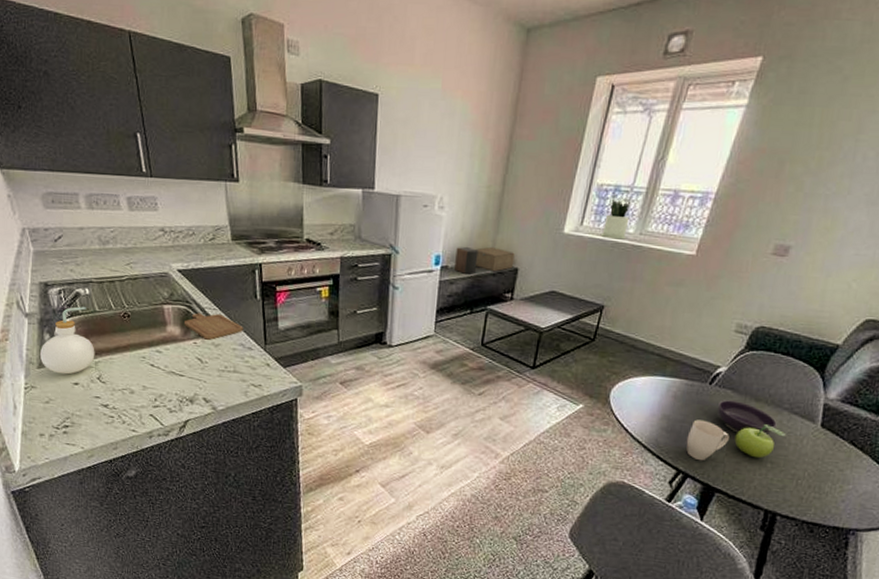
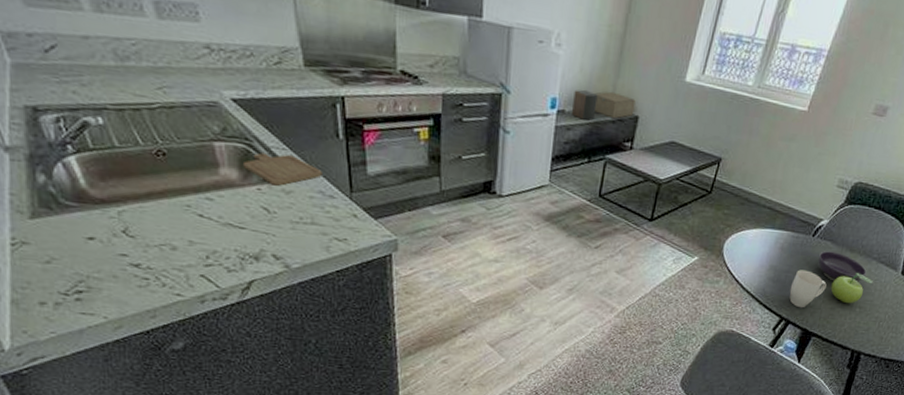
soap dispenser: present [40,307,95,375] -> none [32,140,117,227]
planter: present [600,198,632,240] -> none [720,48,752,92]

